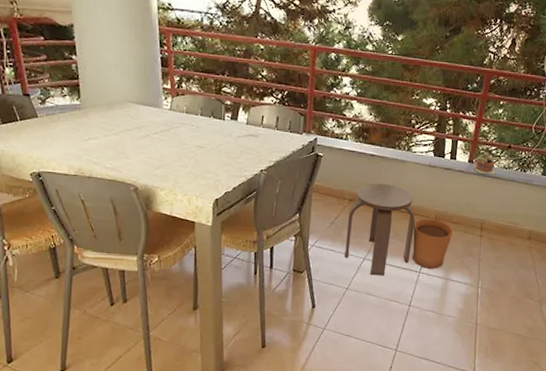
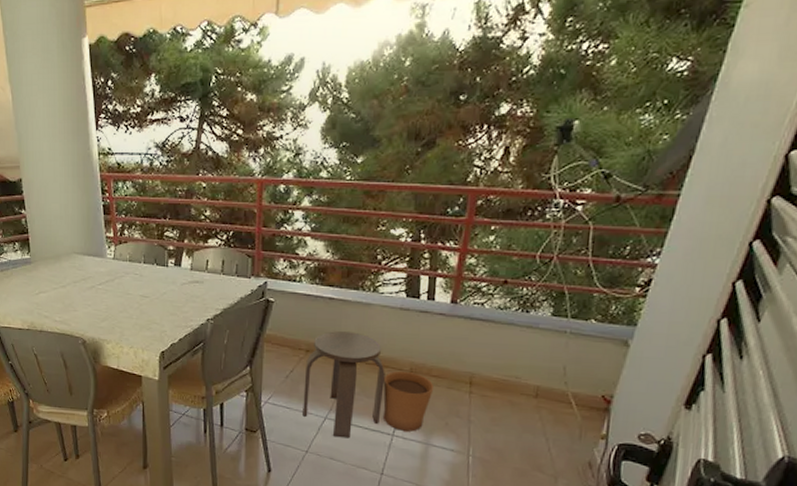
succulent plant: present [473,152,496,174] -> none [457,290,488,317]

